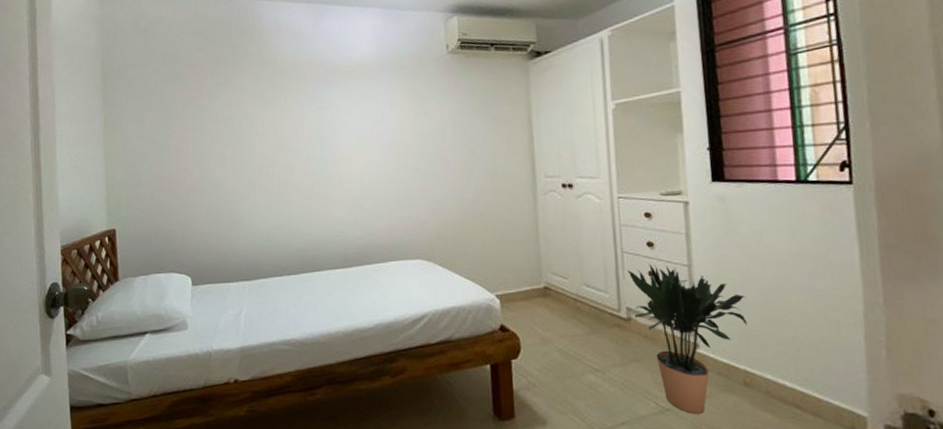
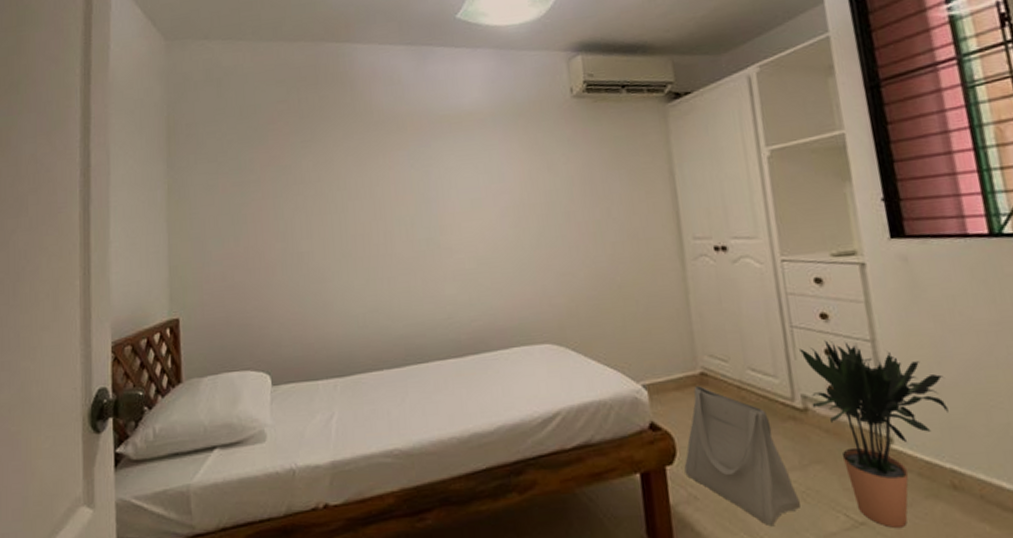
tote bag: none [526,297,619,410] -> present [684,386,800,527]

